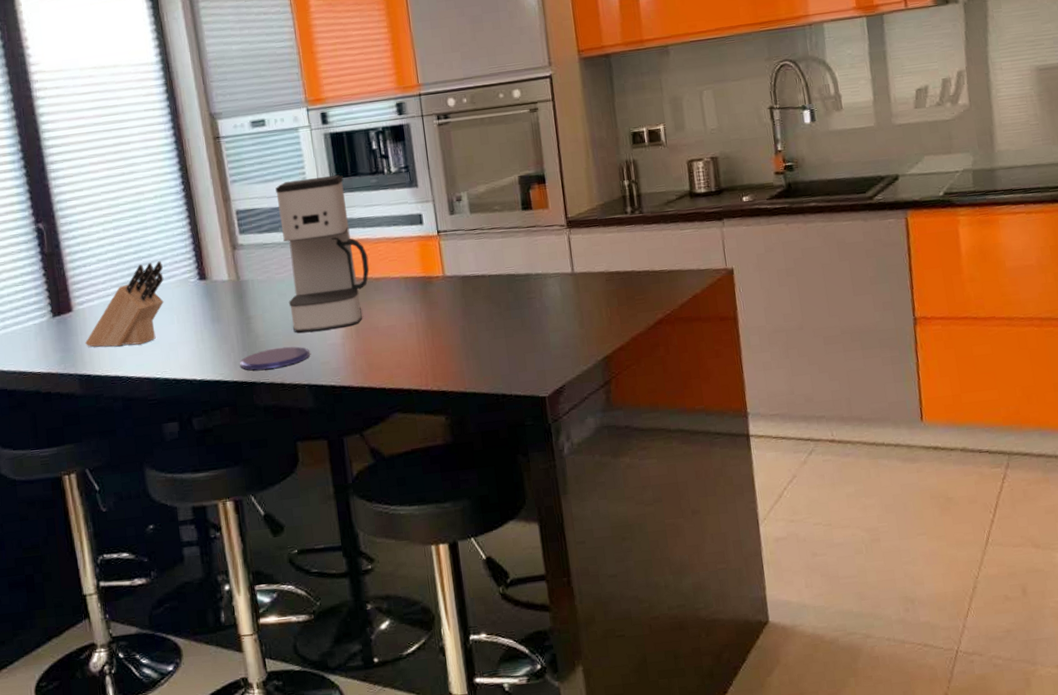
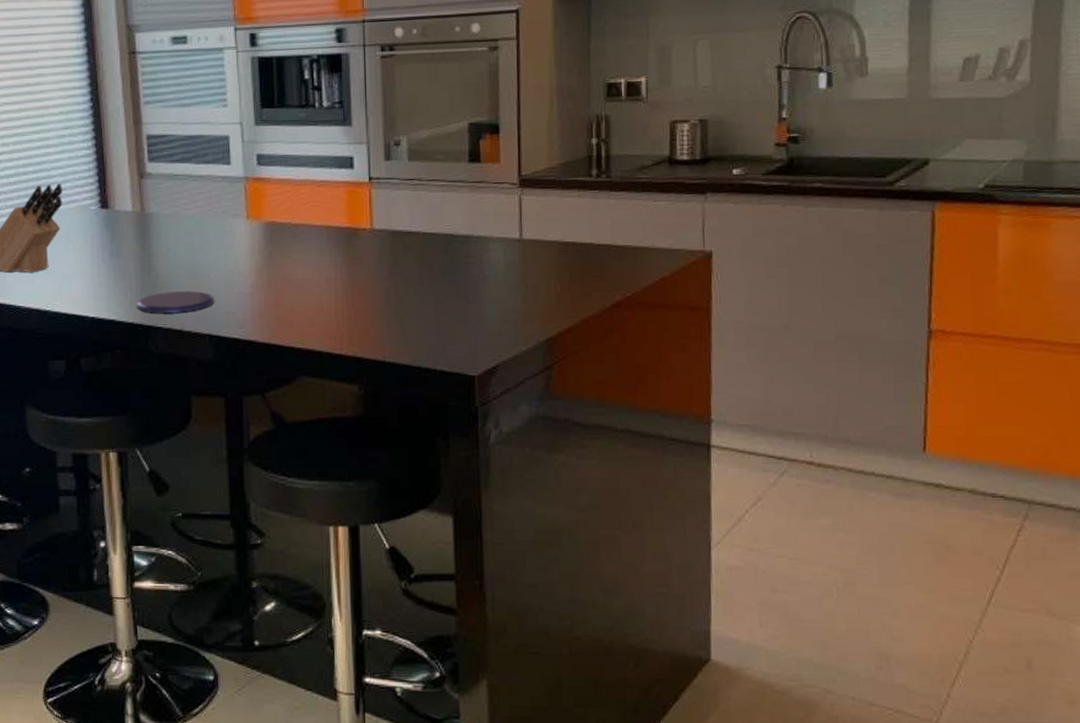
coffee maker: present [275,174,370,333] -> none [192,104,289,277]

